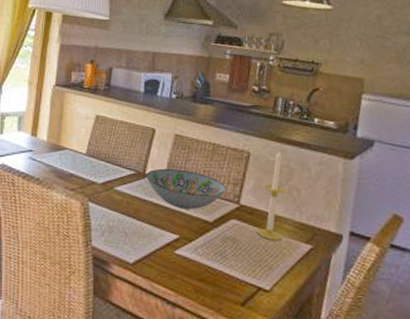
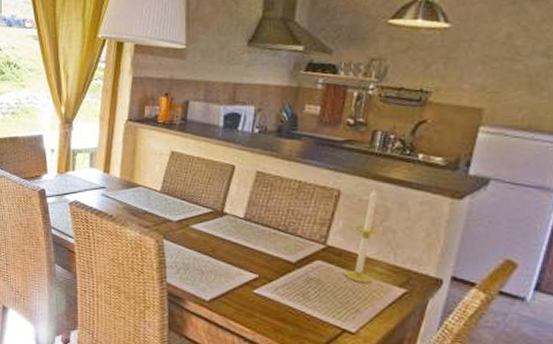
decorative bowl: present [146,169,226,209] -> none [224,208,312,249]

